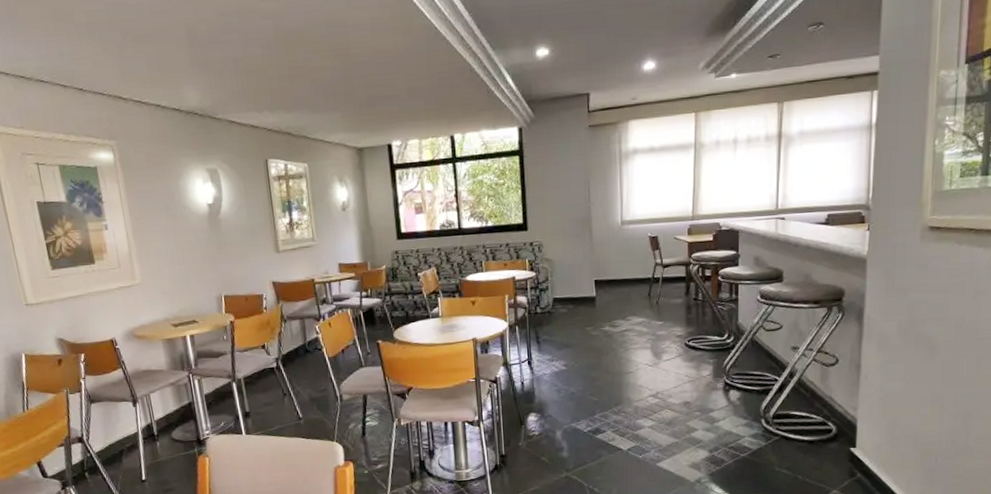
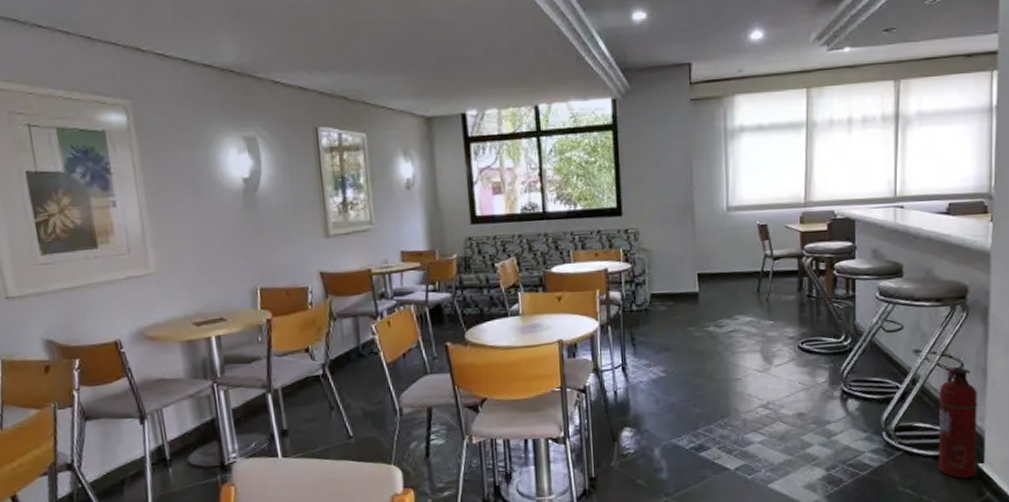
fire extinguisher: none [813,362,852,461] -> present [938,367,978,479]

